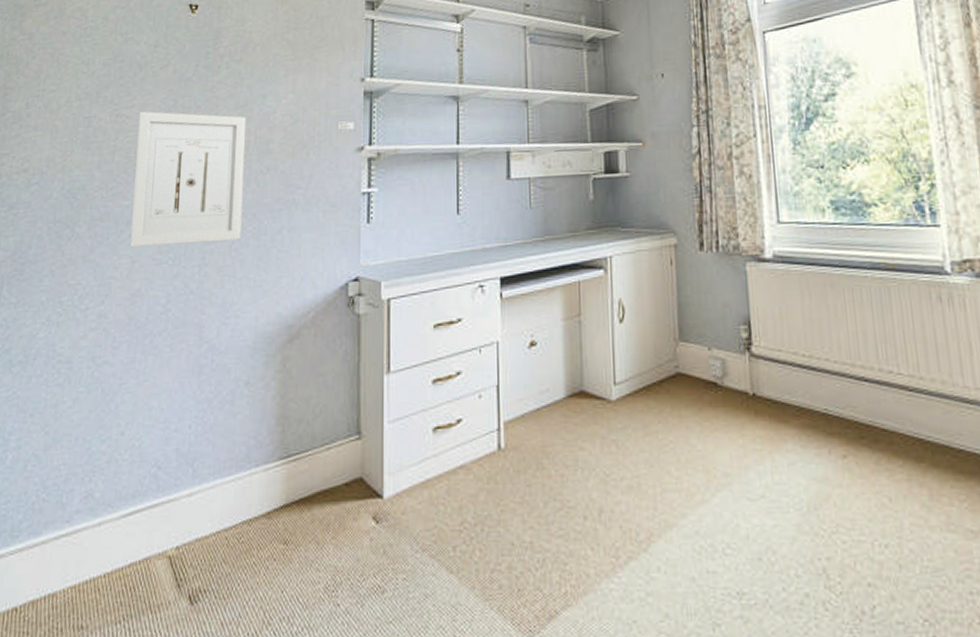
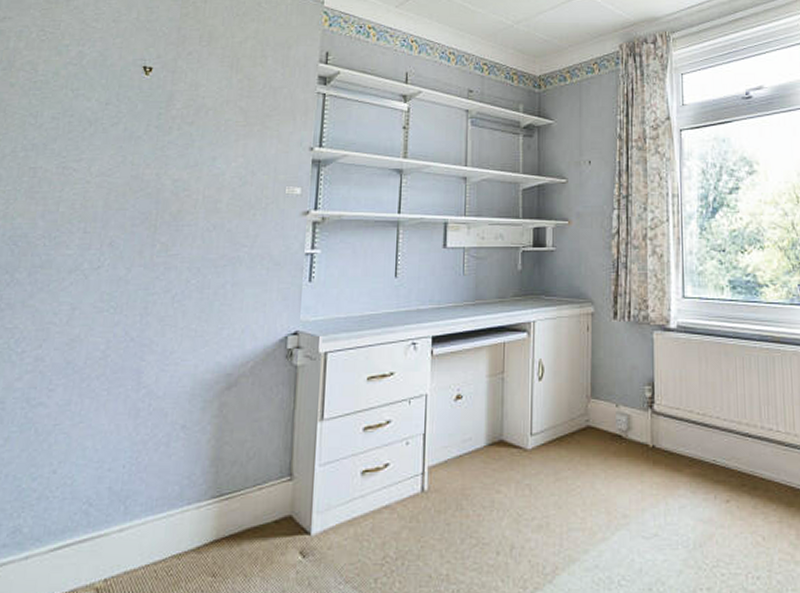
wall art: present [129,111,247,248] -> none [70,165,196,296]

